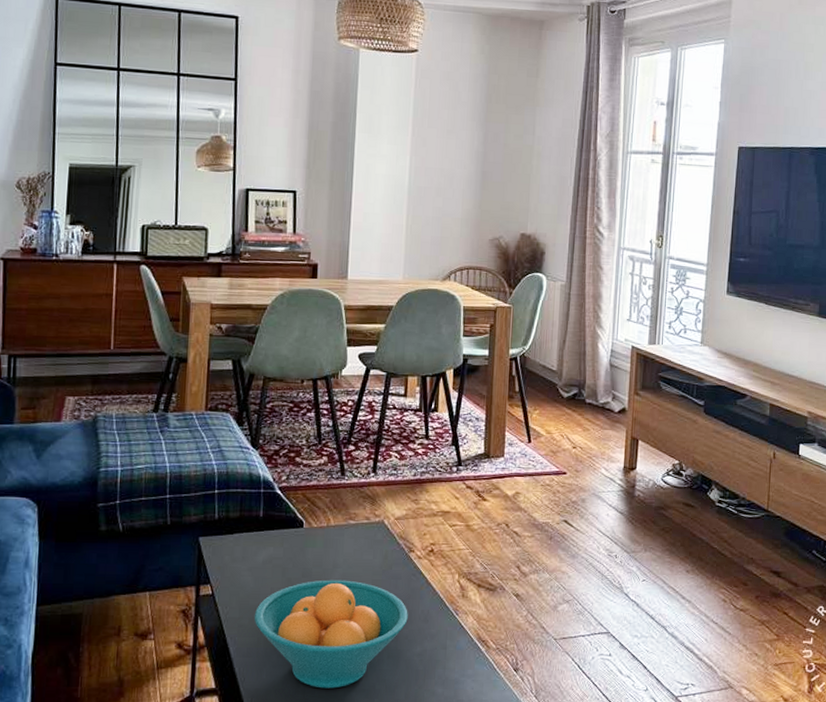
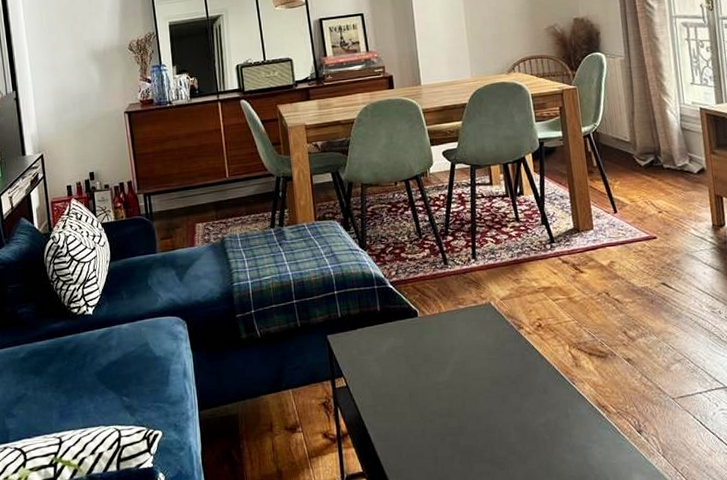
fruit bowl: present [254,580,408,689] -> none [386,361,528,465]

